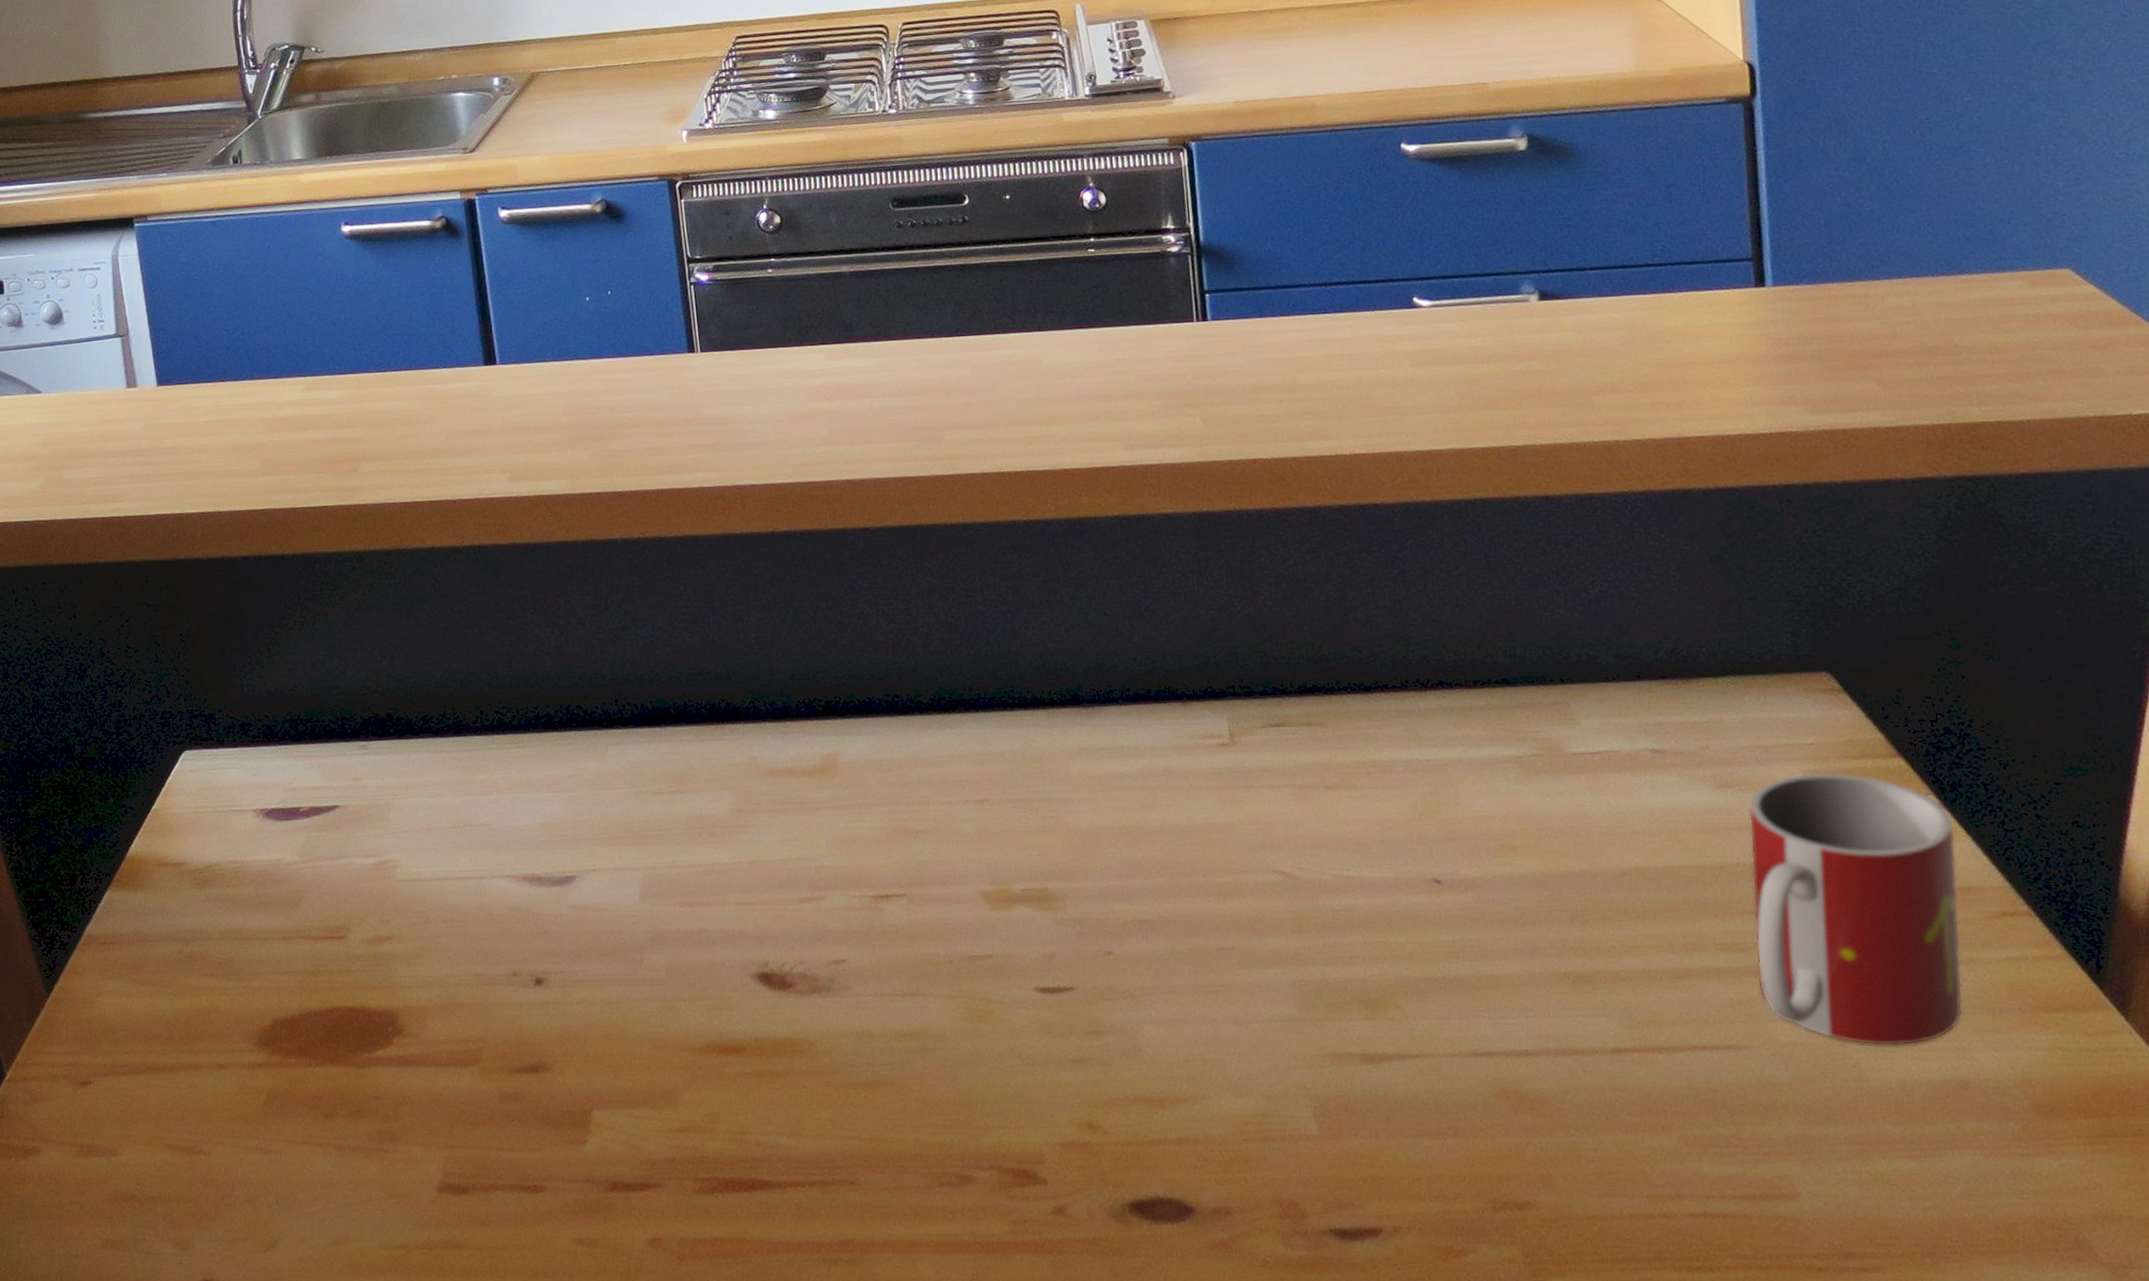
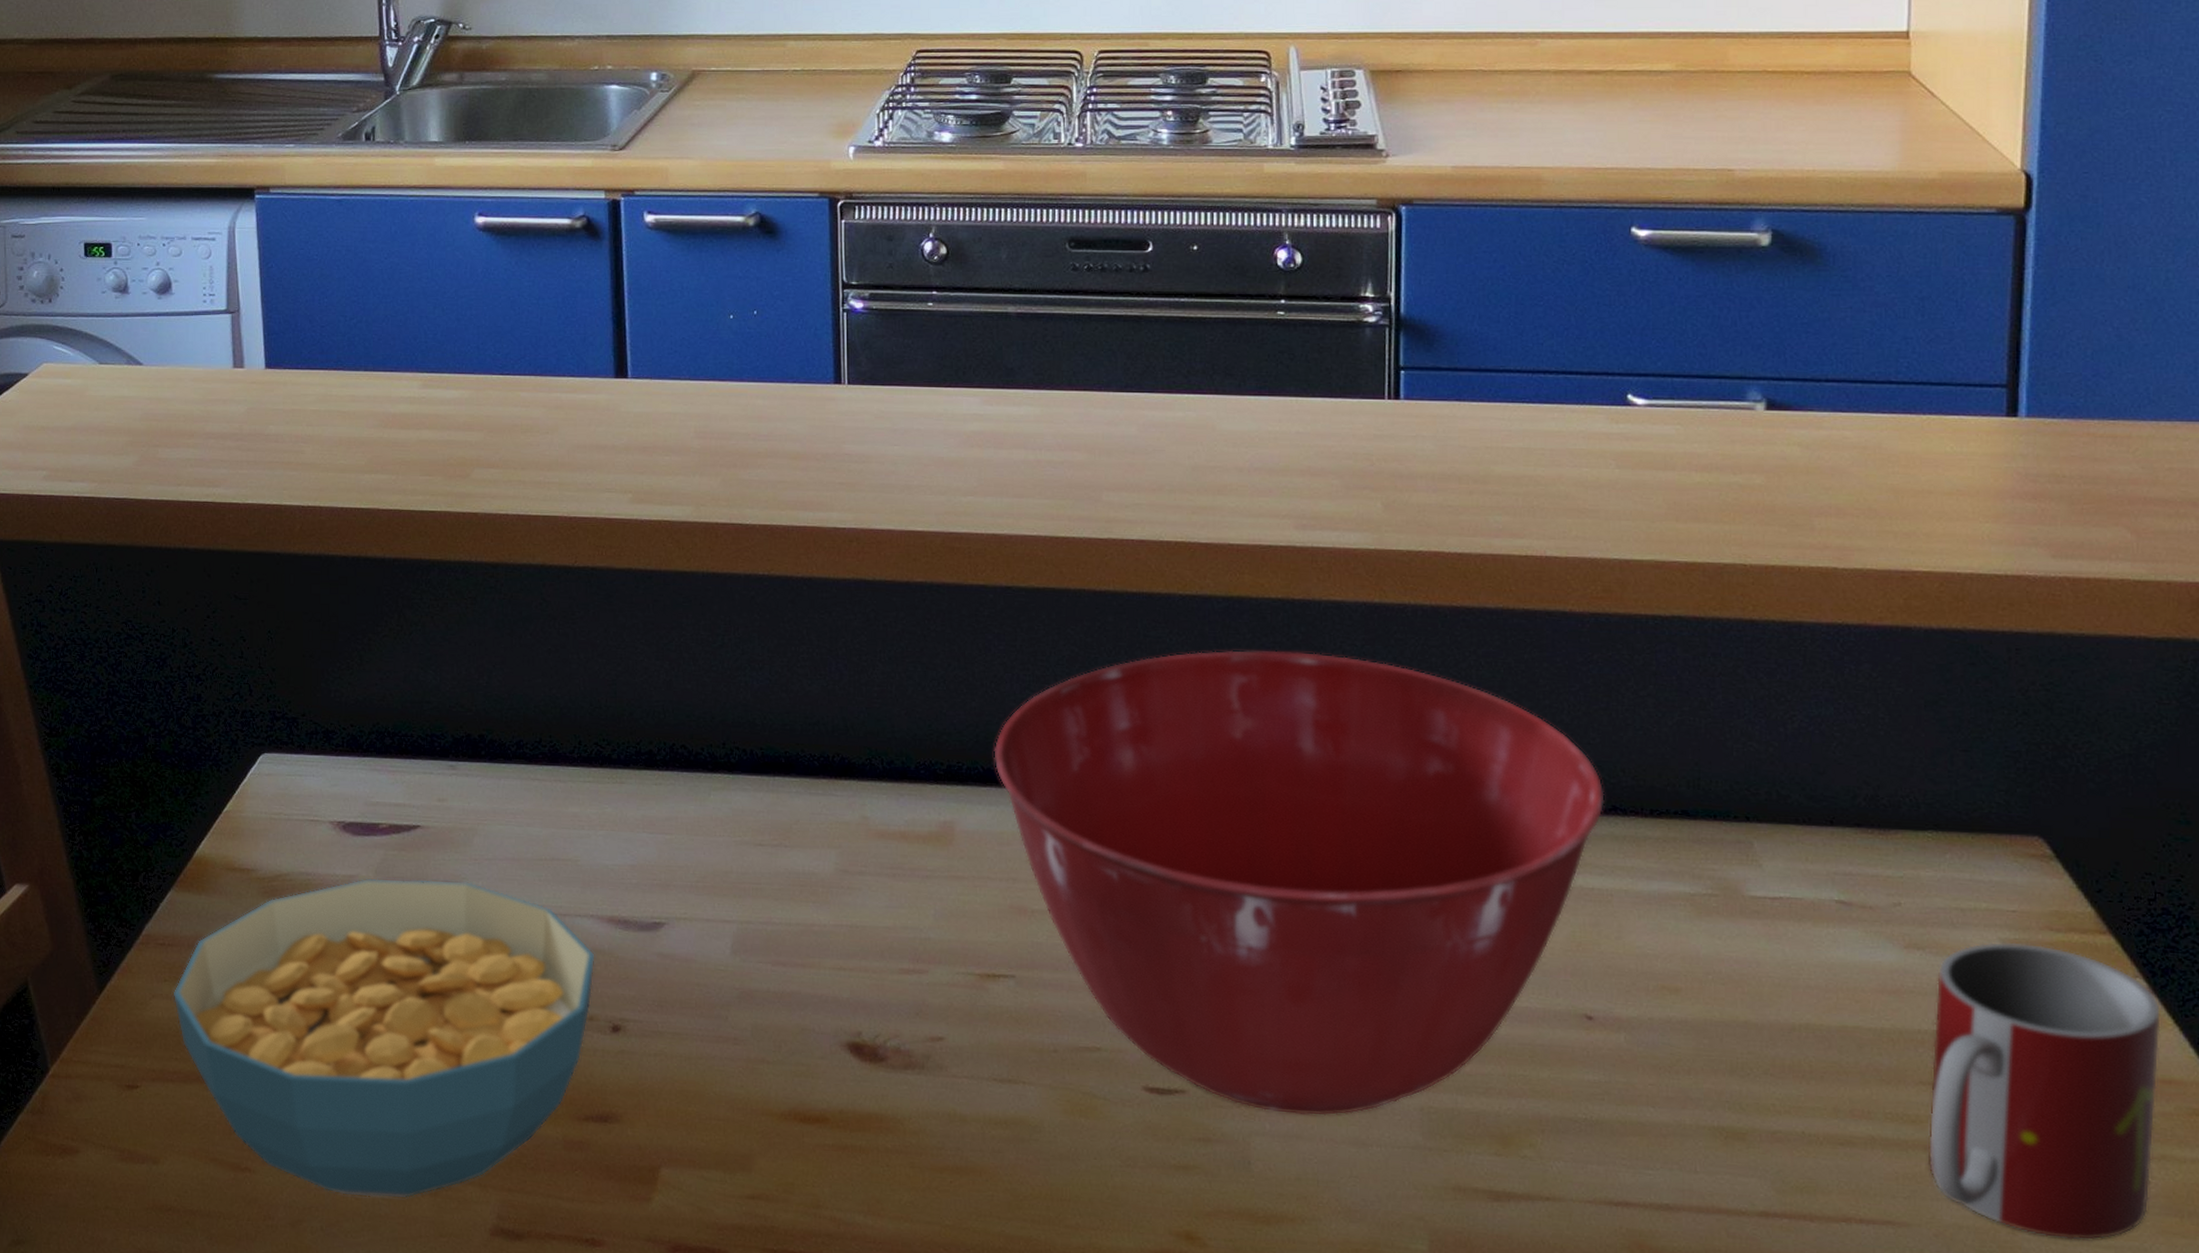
cereal bowl: none [117,854,514,1168] -> present [173,878,595,1199]
mixing bowl: none [866,563,1432,1001] -> present [994,649,1605,1116]

